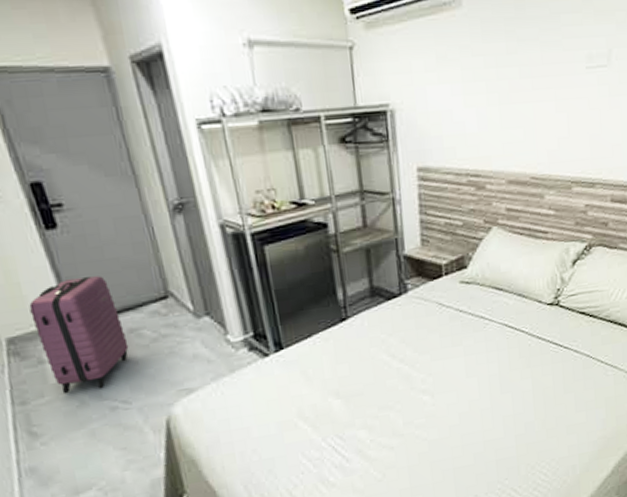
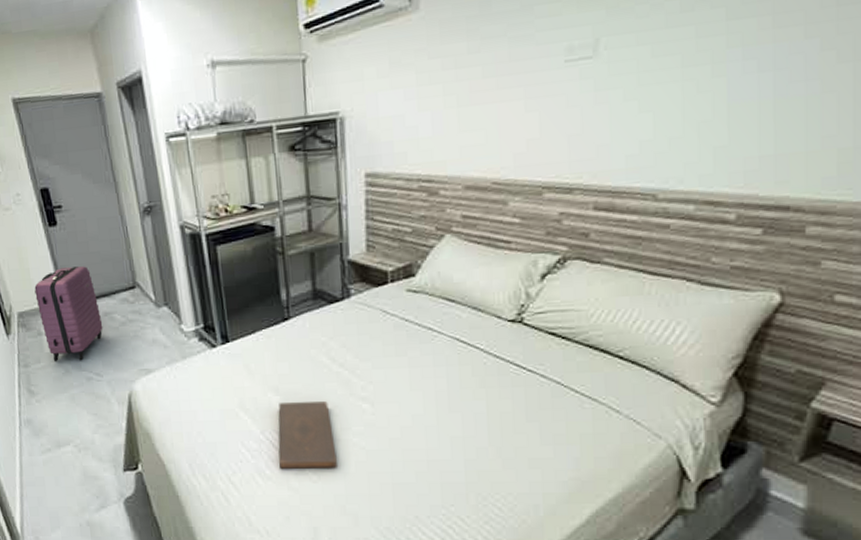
book: none [339,398,401,474] -> present [278,401,337,470]

